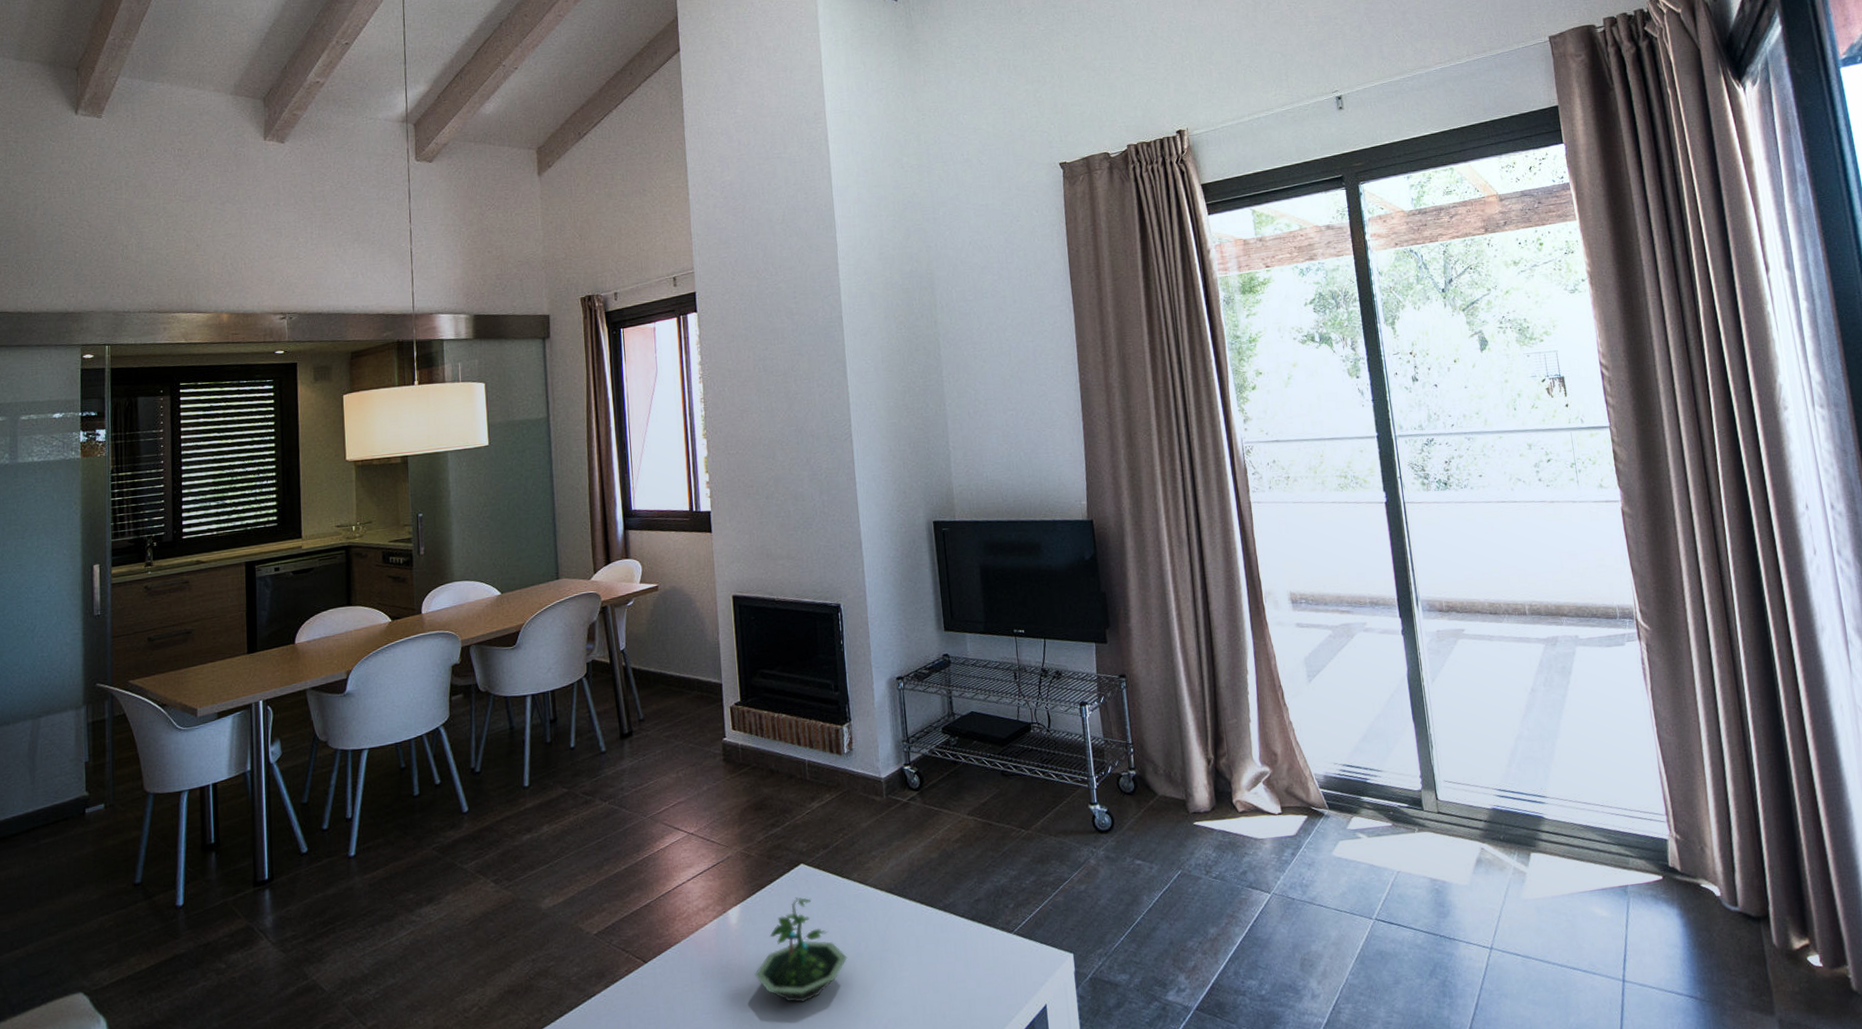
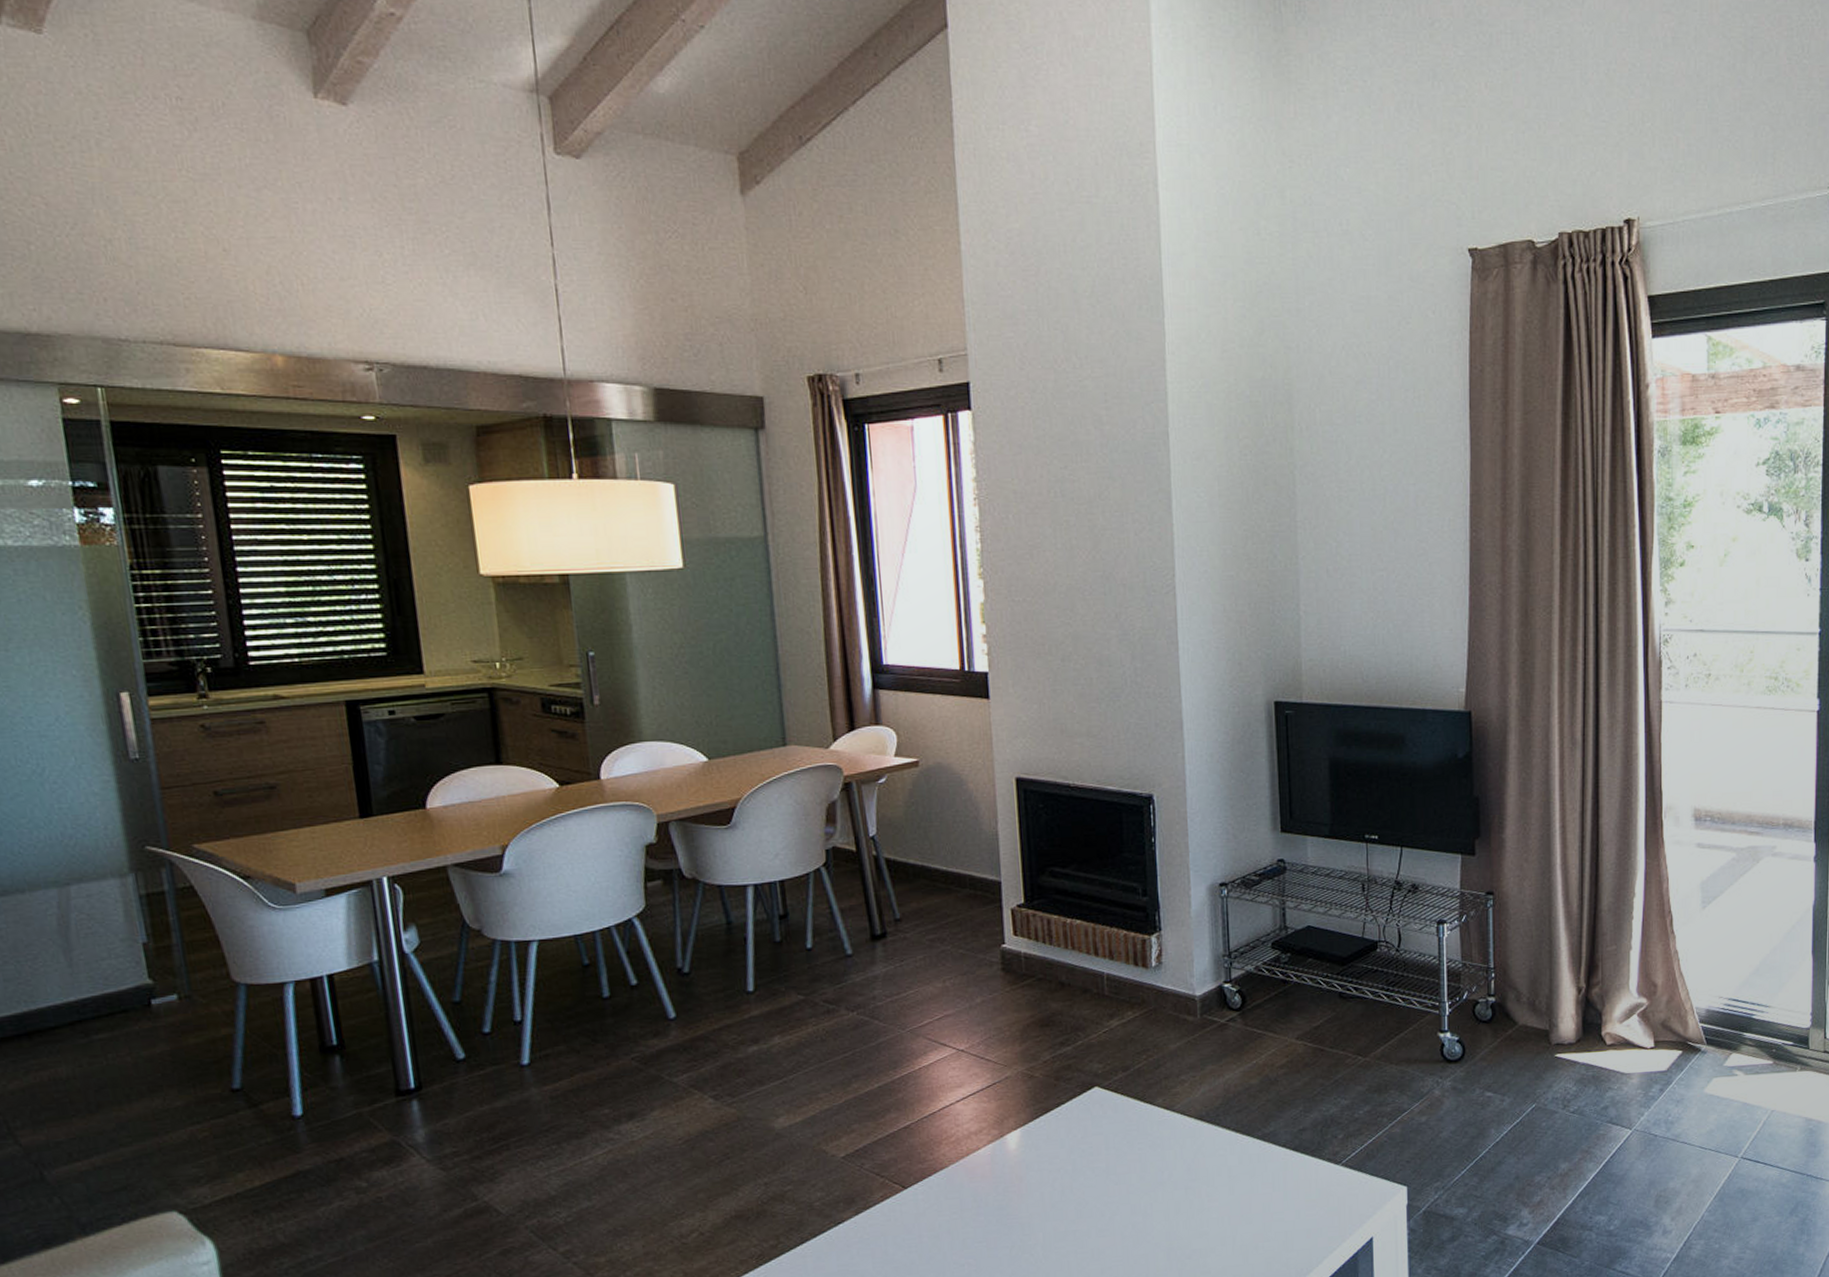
terrarium: present [755,897,847,1003] -> none [1037,1122,1147,1233]

